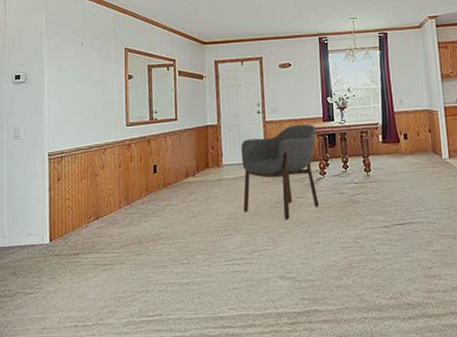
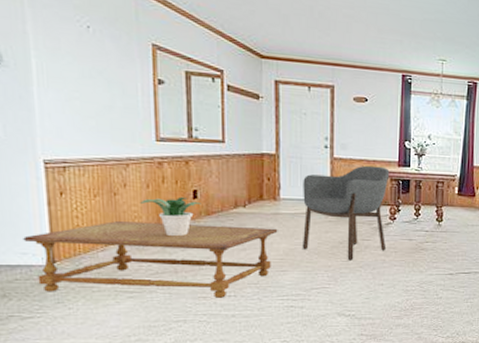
coffee table: none [30,194,222,269] -> present [21,221,278,298]
potted plant: none [114,172,160,209] -> present [140,196,202,236]

